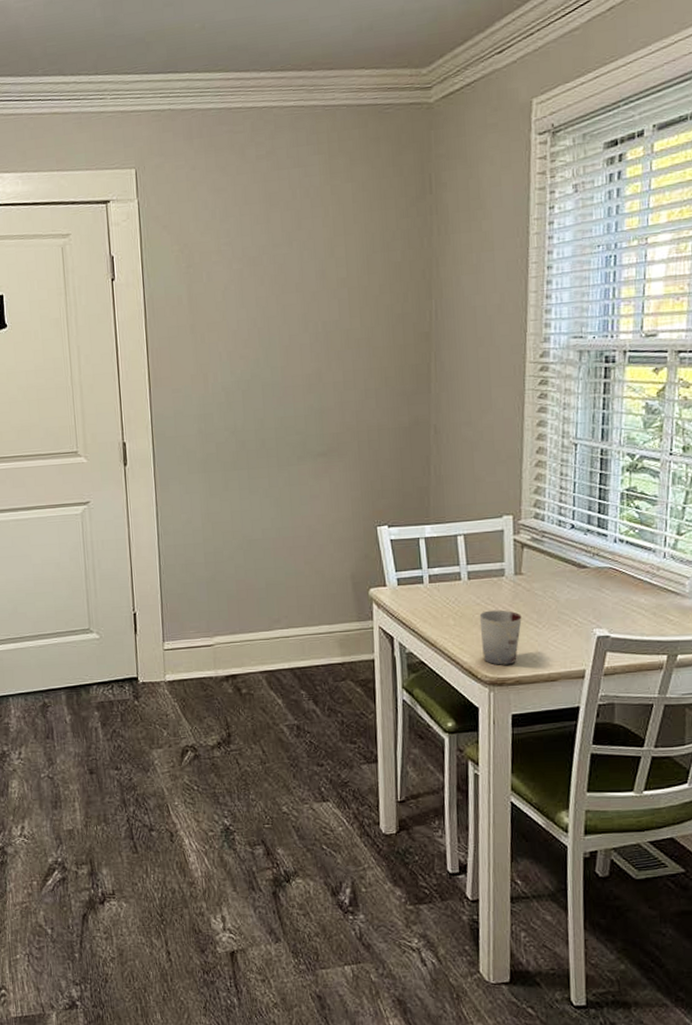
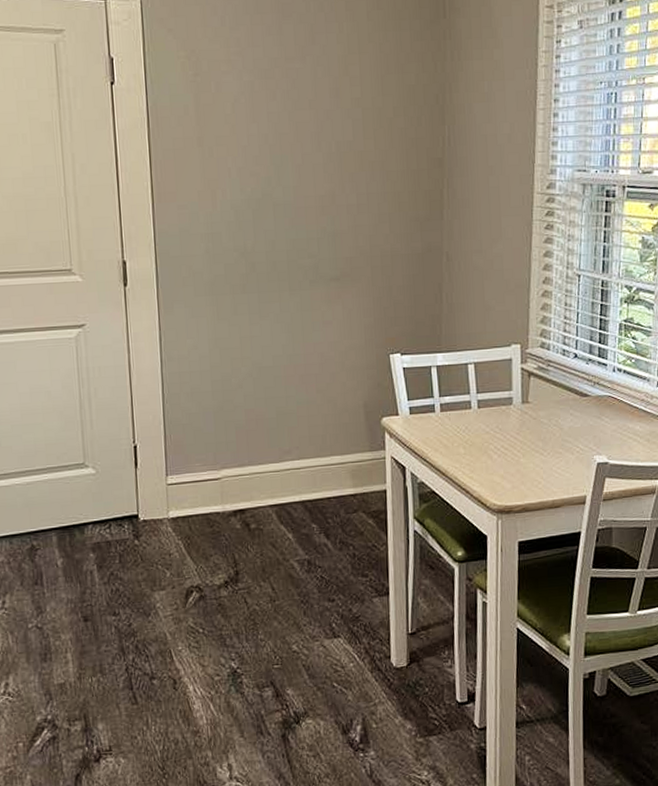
cup: present [479,610,522,665] -> none [488,438,528,493]

